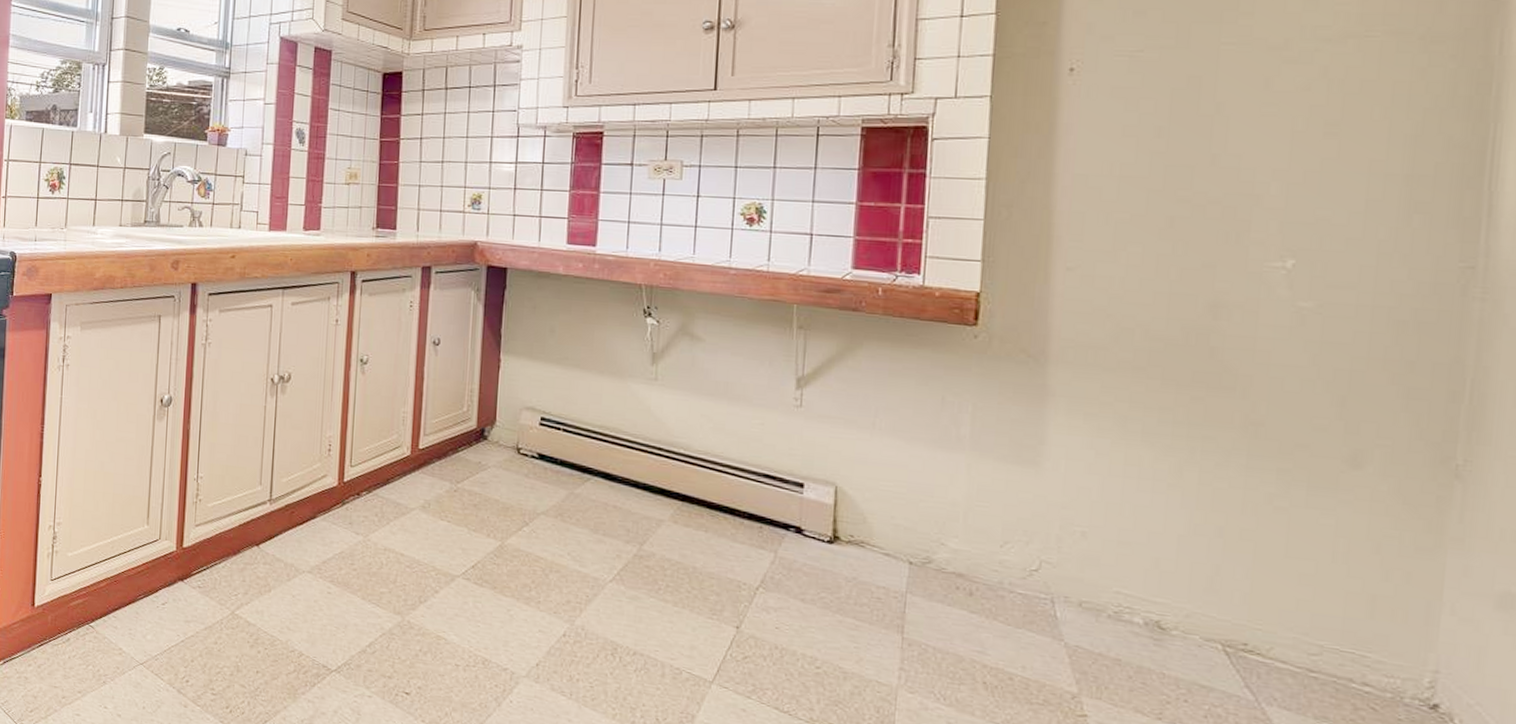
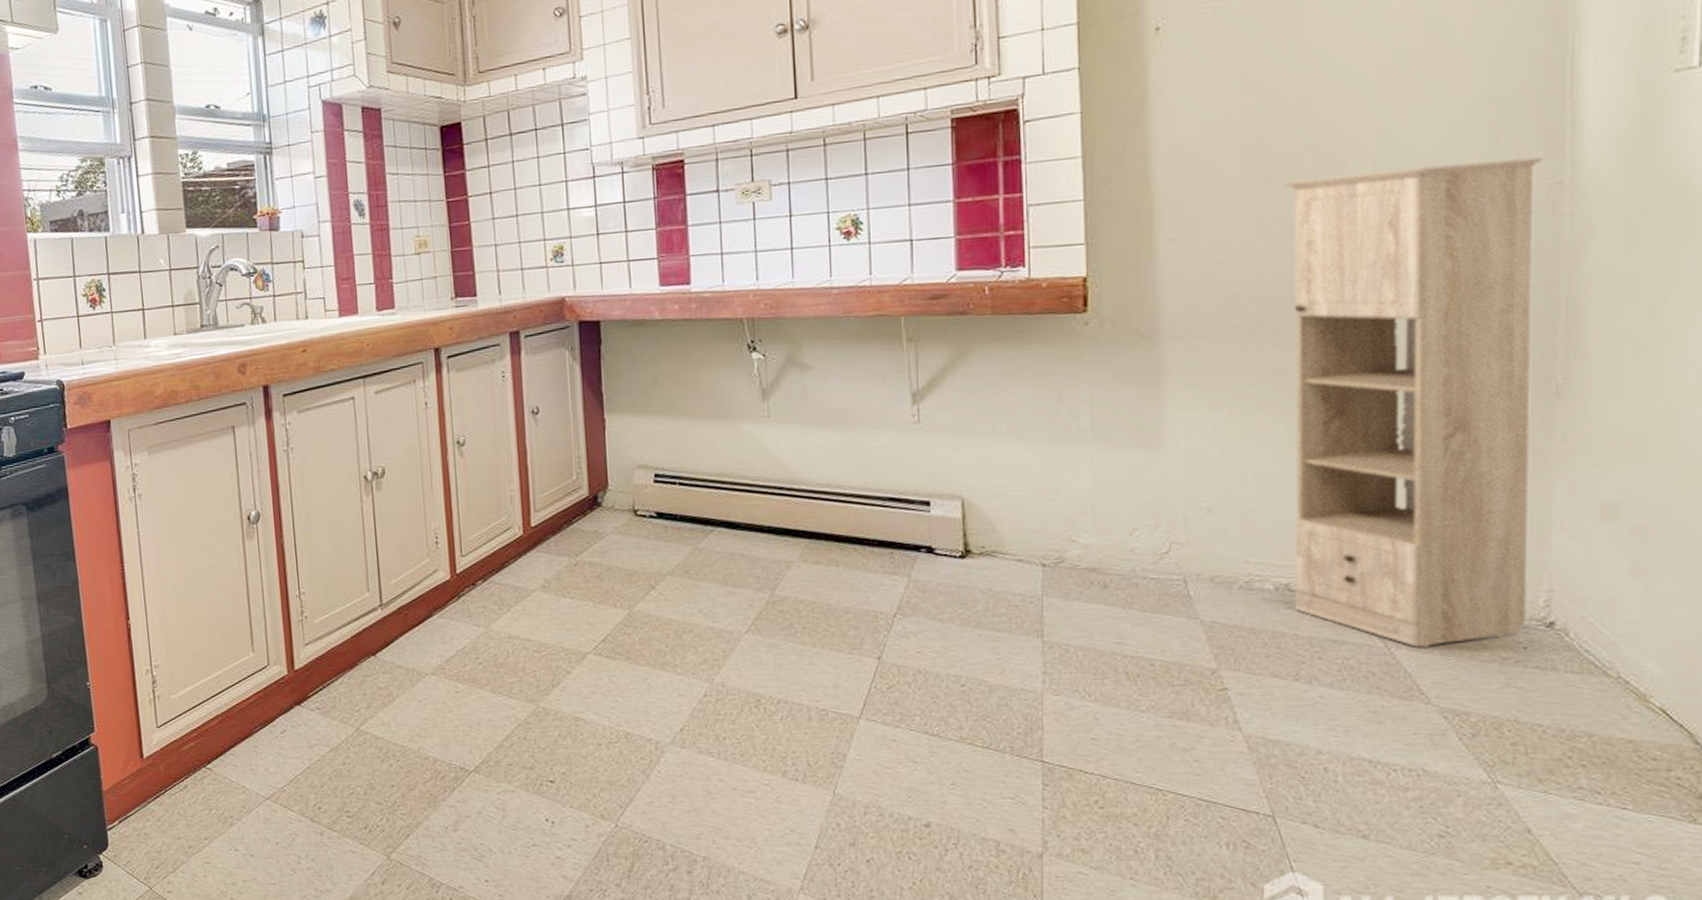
storage cabinet: none [1163,229,1457,711] -> present [1283,156,1543,647]

